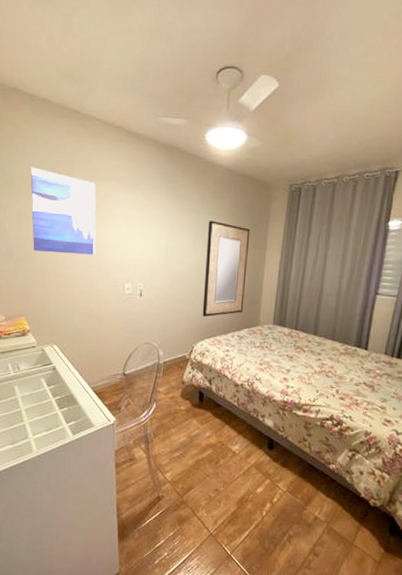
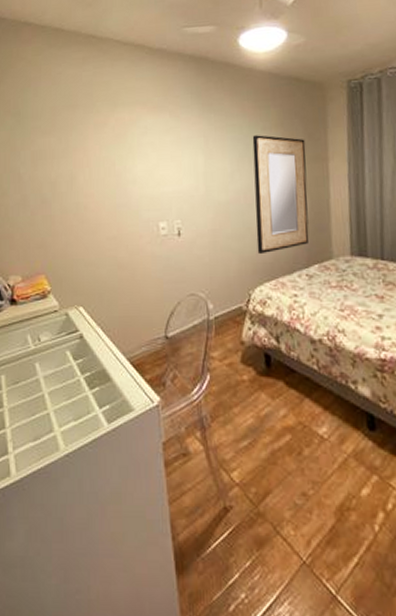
wall art: present [30,167,96,255] -> none [45,101,123,195]

